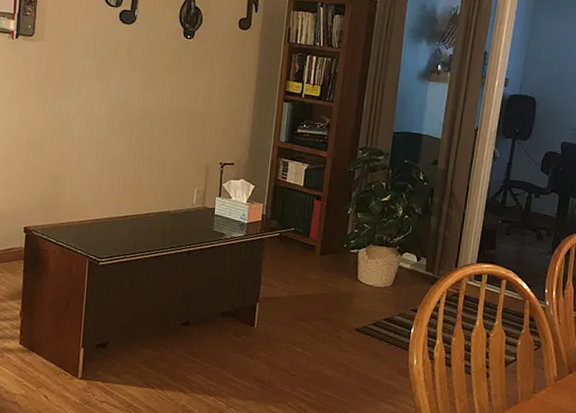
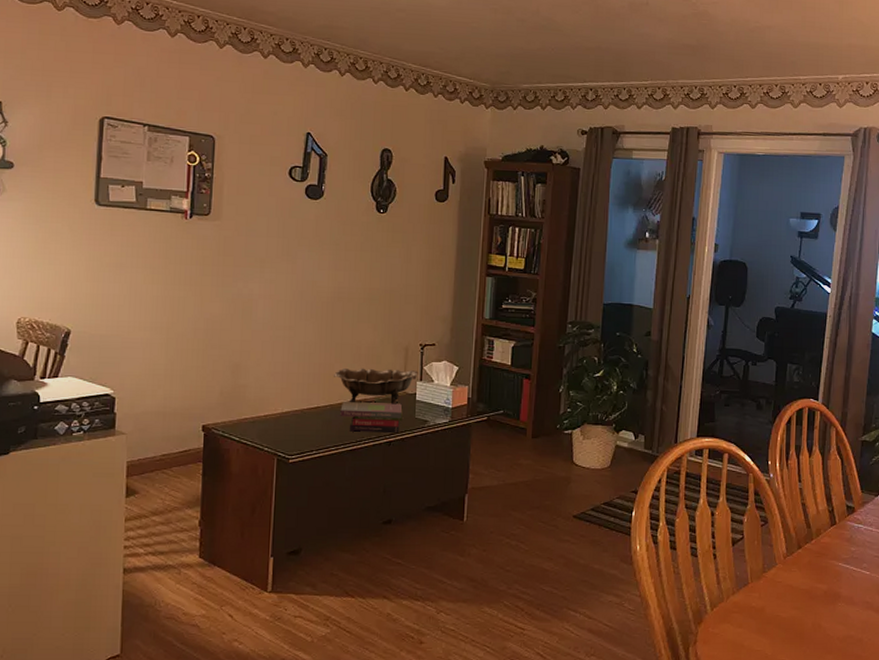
decorative bowl: none [141,182,218,217] -> present [334,368,418,404]
books: none [146,212,202,244] -> present [340,402,403,434]

